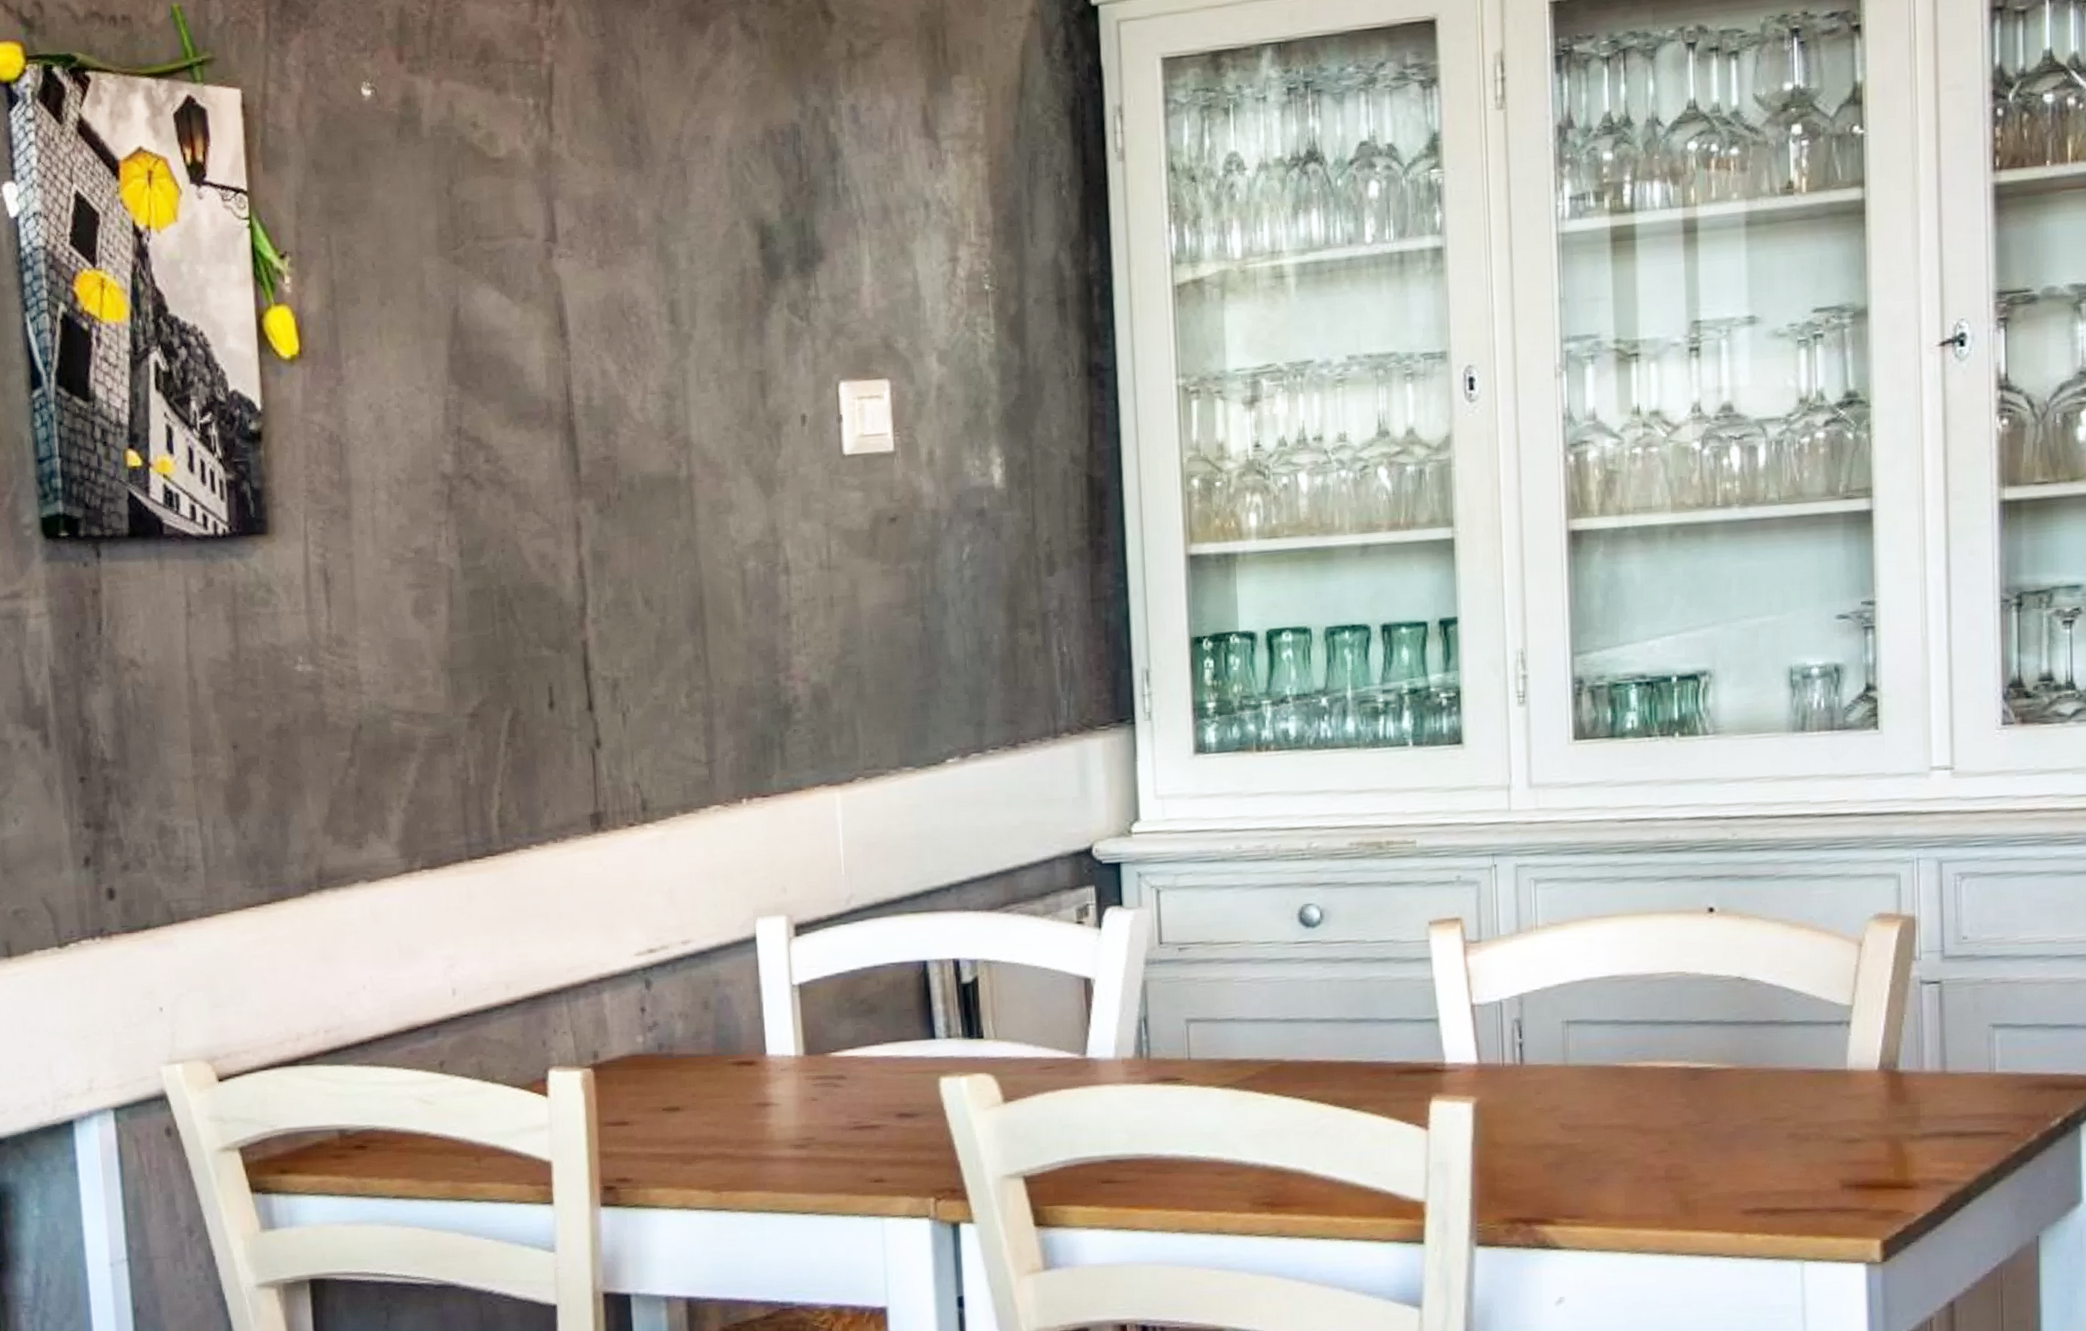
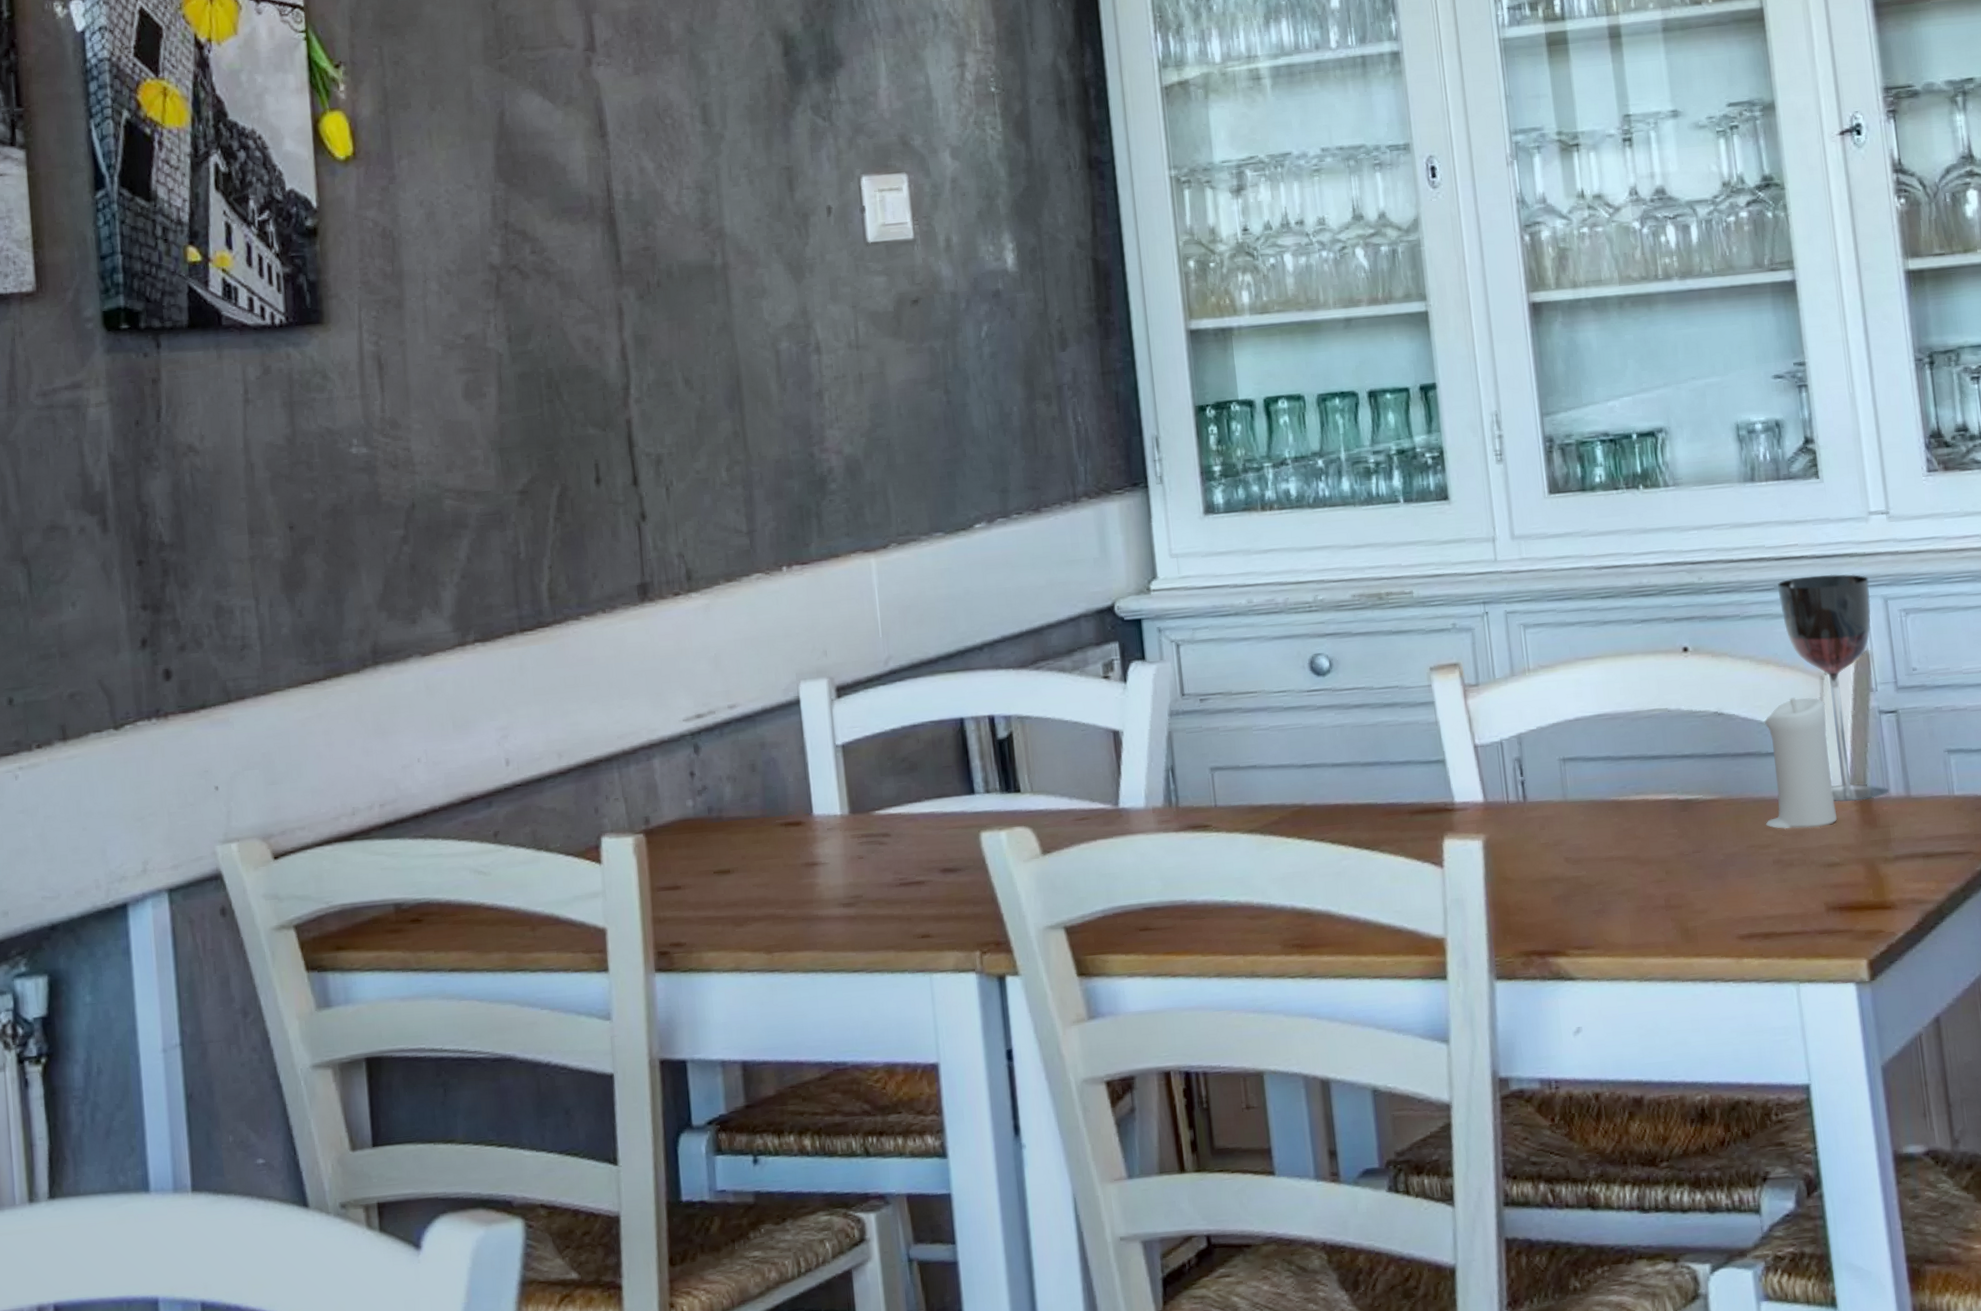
candle: none [1783,964,1863,1103] -> present [1764,697,1837,829]
wineglass: none [1821,833,1924,1076] -> present [1778,574,1890,802]

